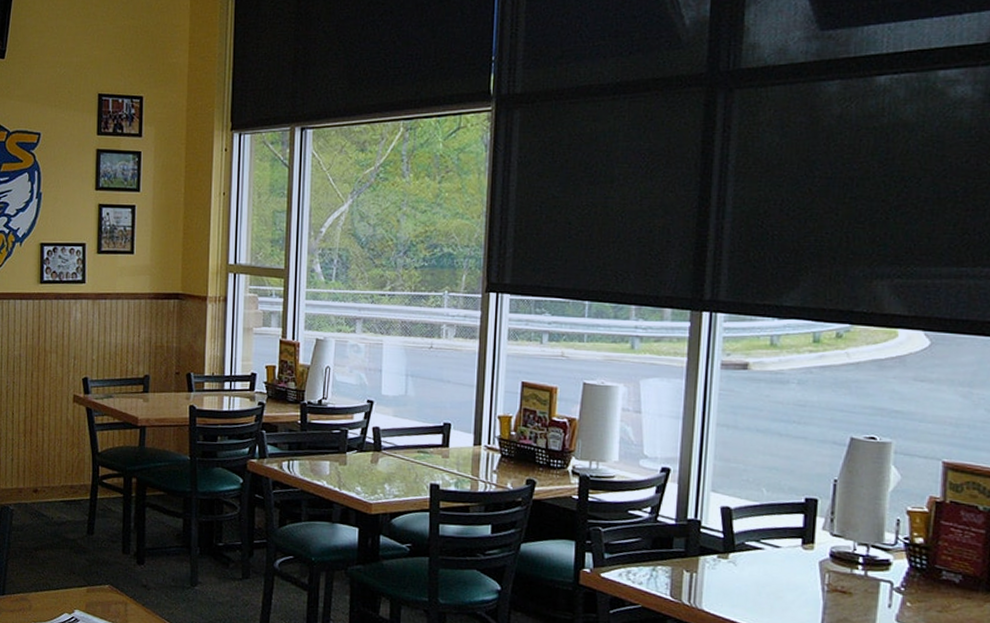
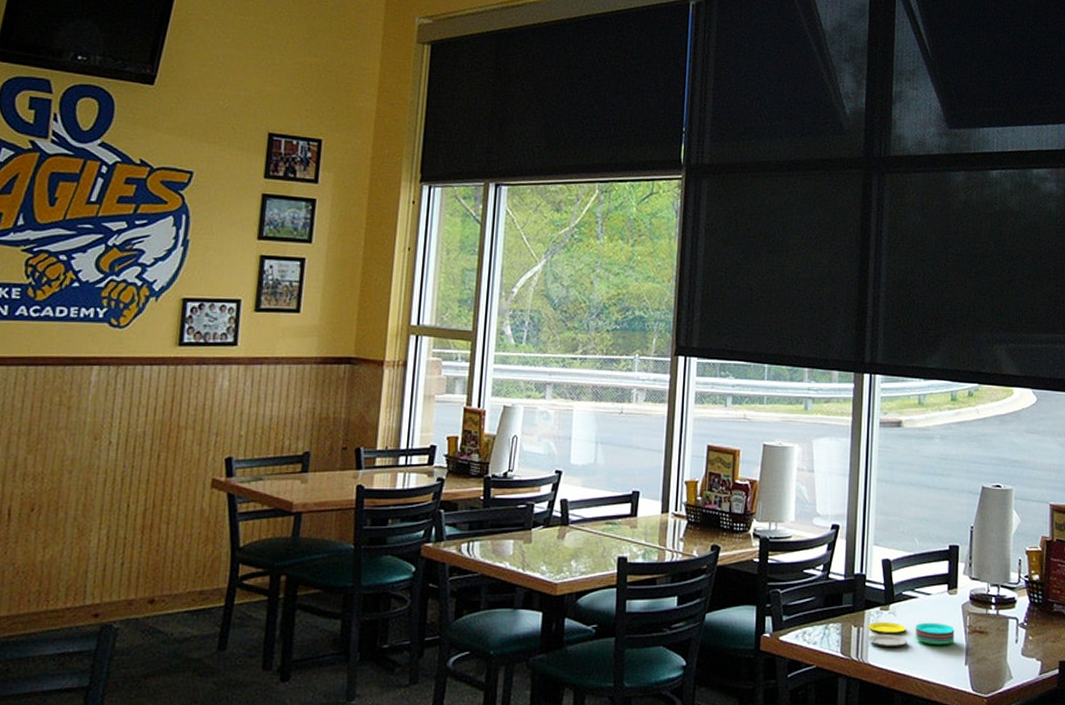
plate: none [702,569,810,601] -> present [867,621,955,646]

